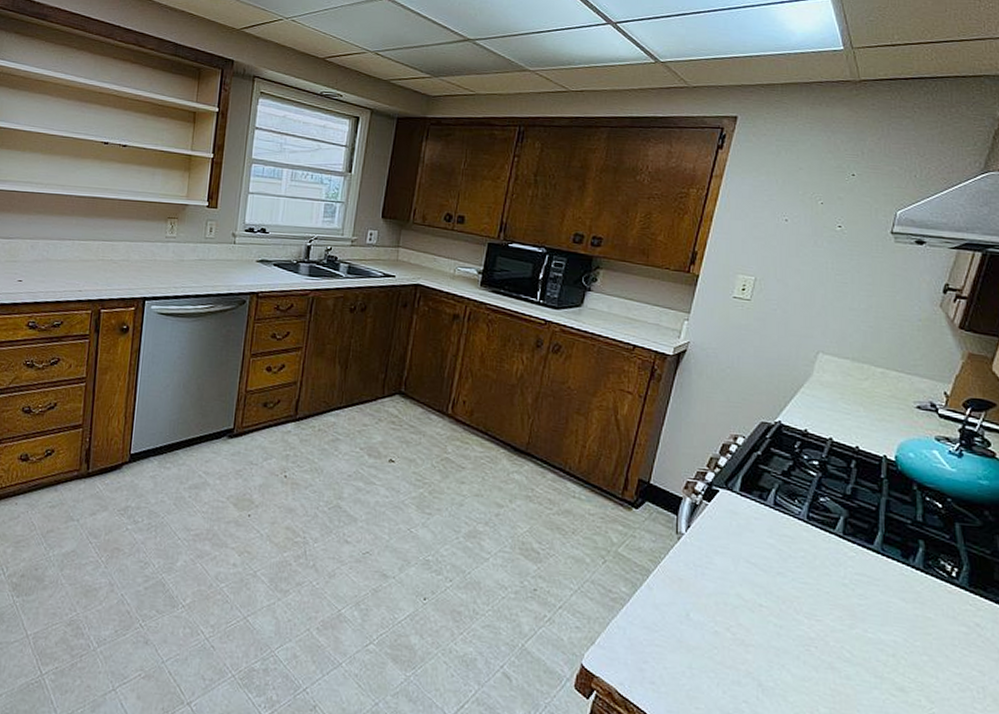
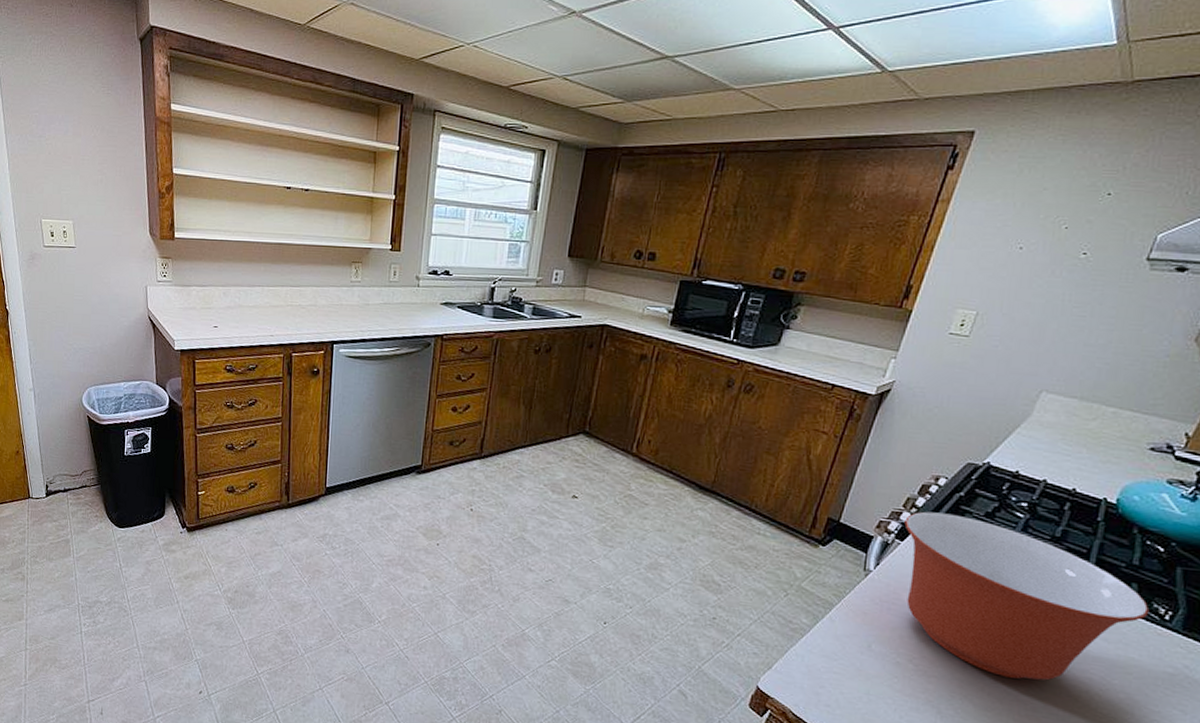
mixing bowl: none [710,471,938,645] -> present [904,511,1150,681]

